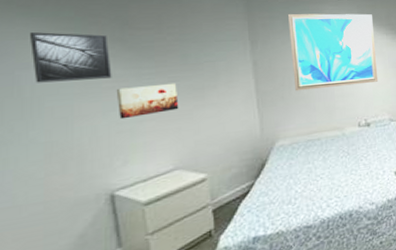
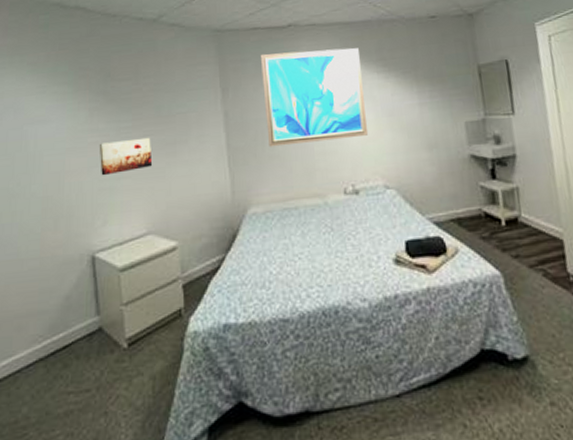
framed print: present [29,32,112,83] -> none [34,87,96,138]

